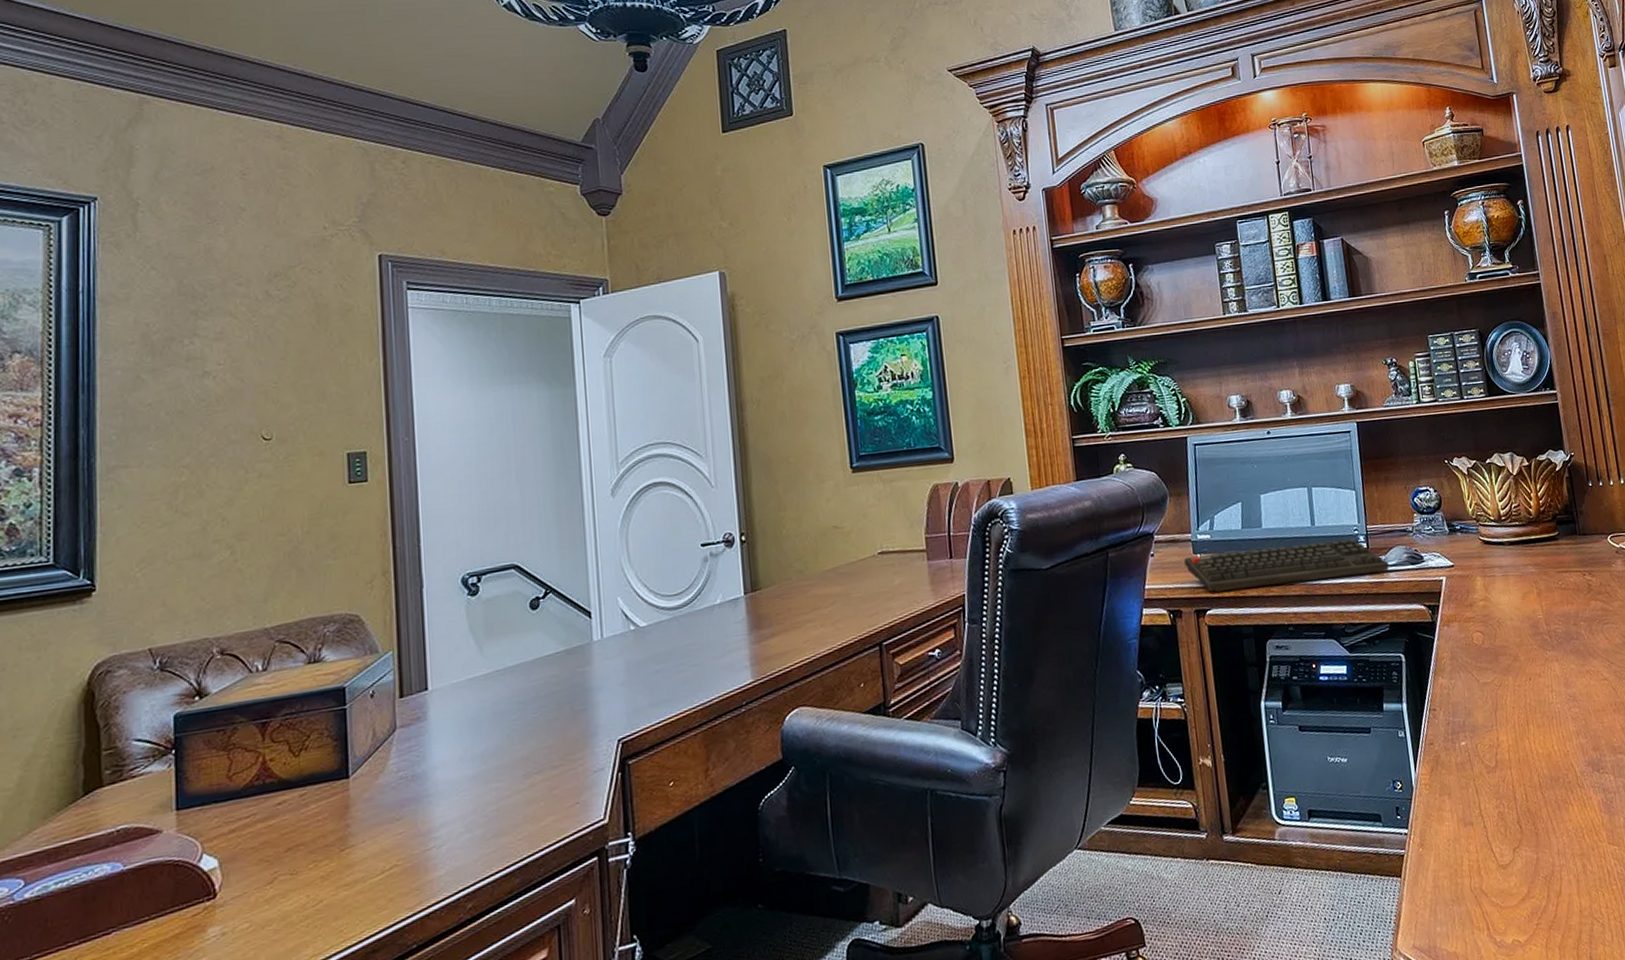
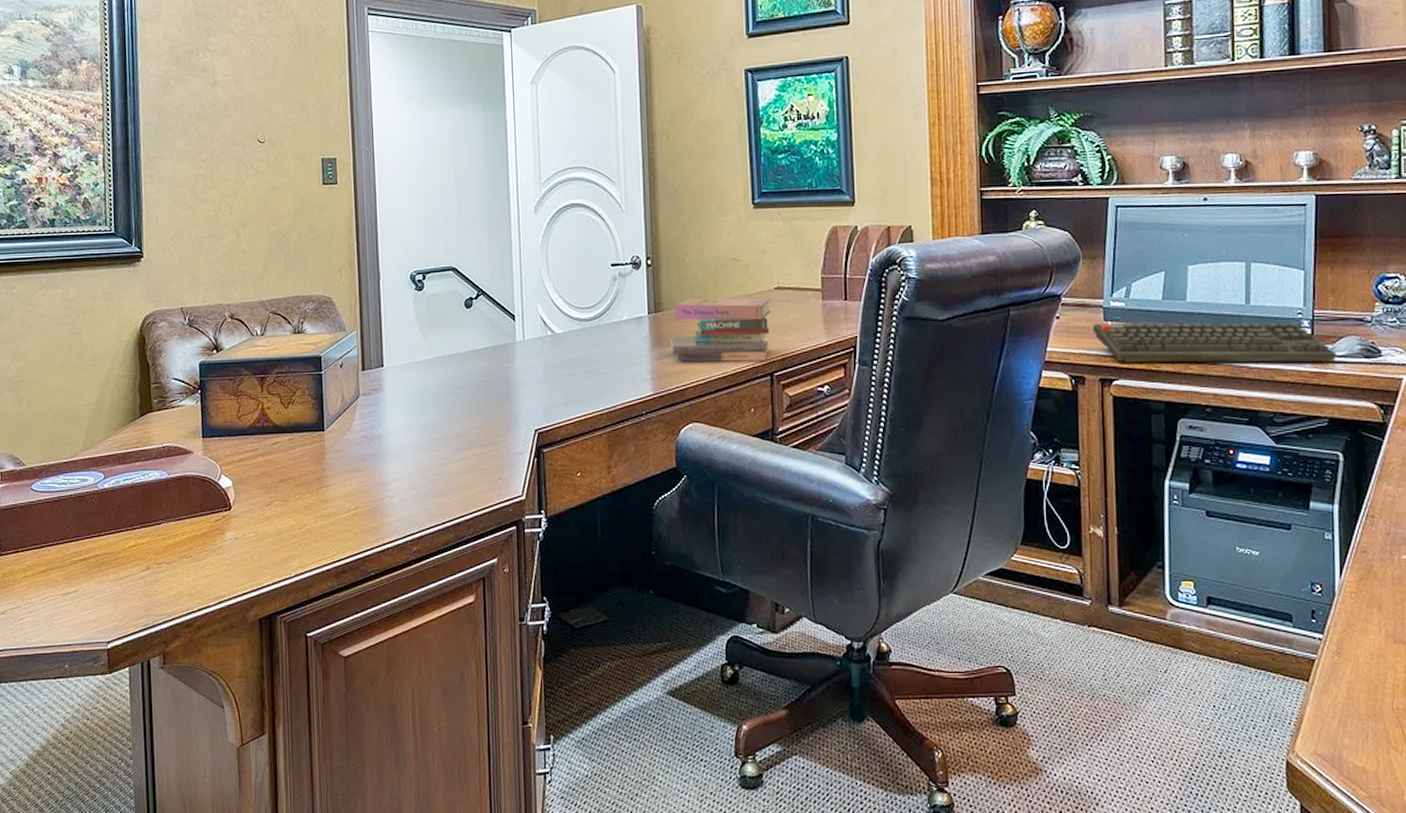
books: none [770,565,876,642] -> present [671,298,771,362]

